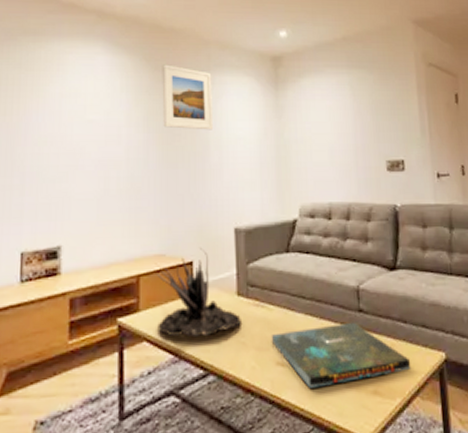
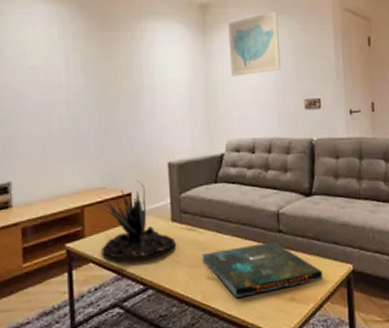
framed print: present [162,64,212,130] -> none [96,13,146,74]
wall art: none [302,64,359,134] -> present [228,10,280,76]

